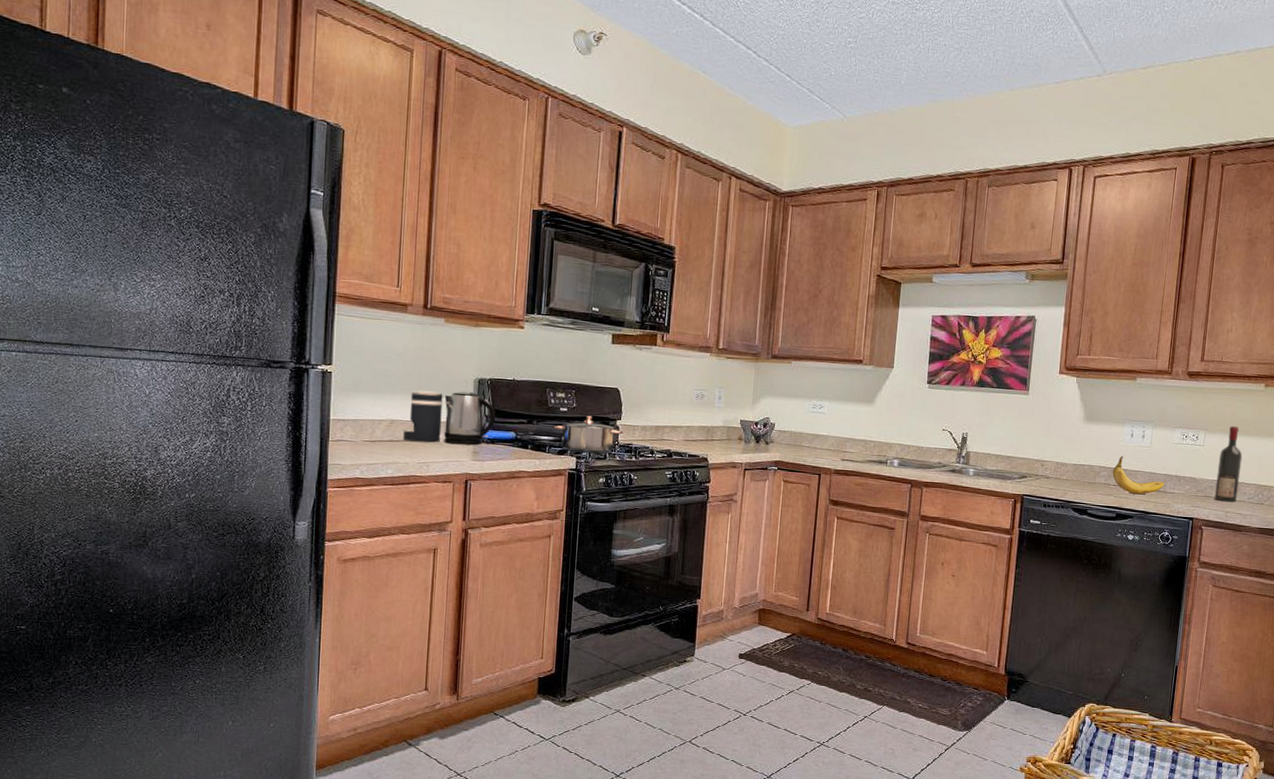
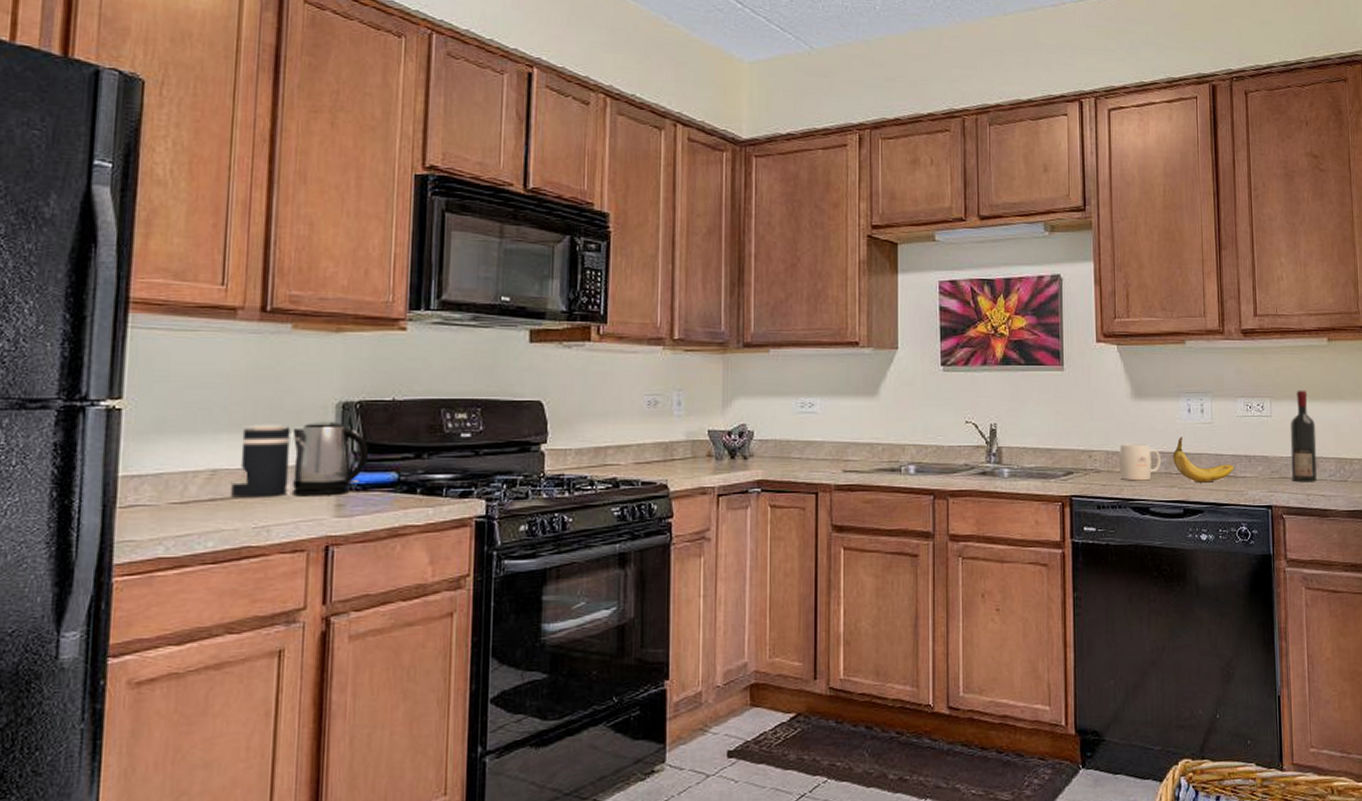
cooking pot: present [552,415,624,454] -> none [450,441,552,493]
mug: none [1065,458,1103,489] -> present [1119,444,1162,481]

